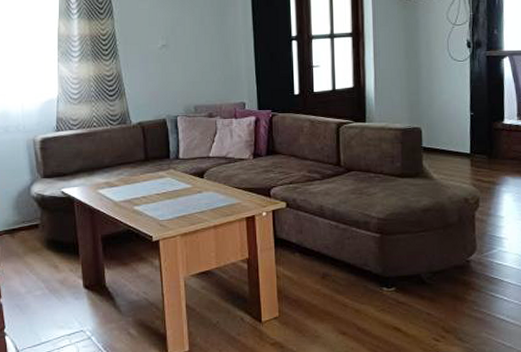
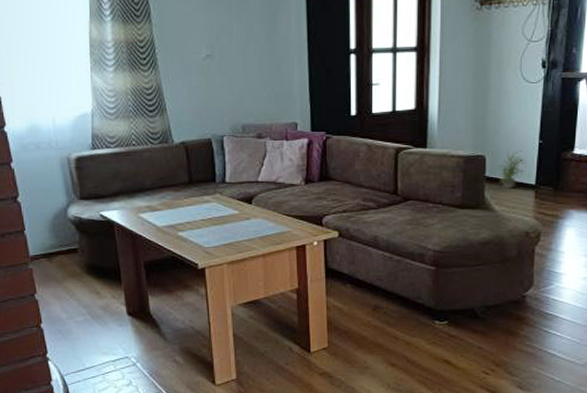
potted plant: none [431,121,461,159] -> present [495,150,527,190]

